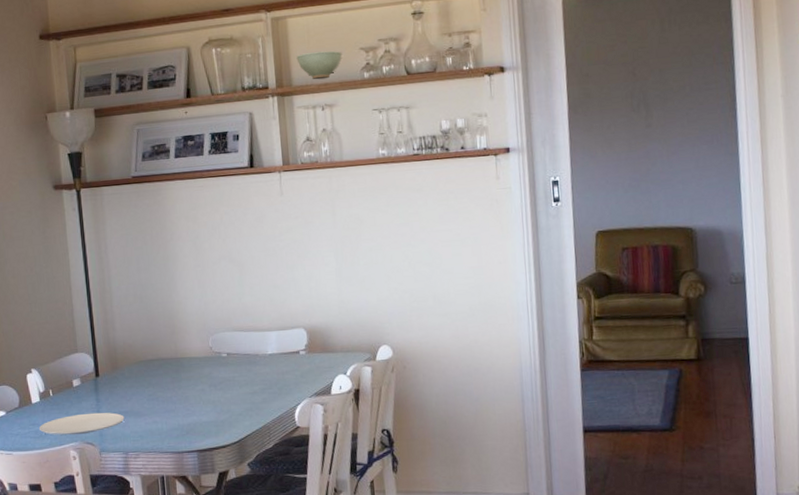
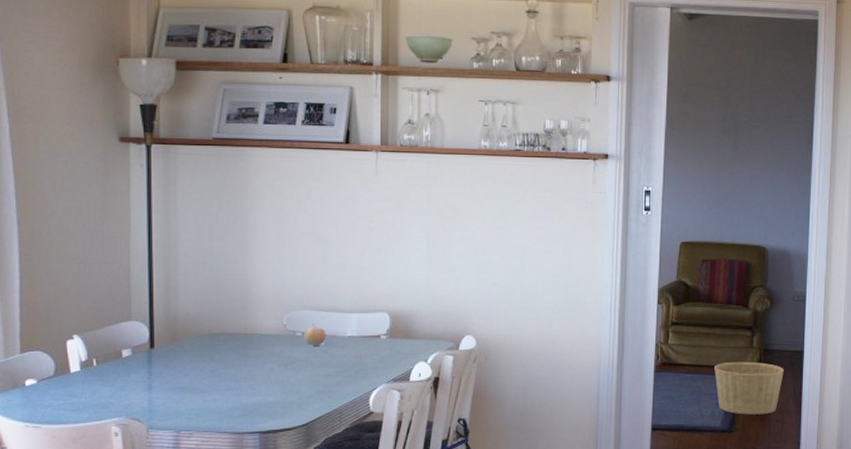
plate: present [38,412,125,435] -> none [76,386,180,410]
fruit: none [228,344,250,366] -> present [303,323,327,346]
basket: none [647,353,728,412] -> present [714,361,784,415]

